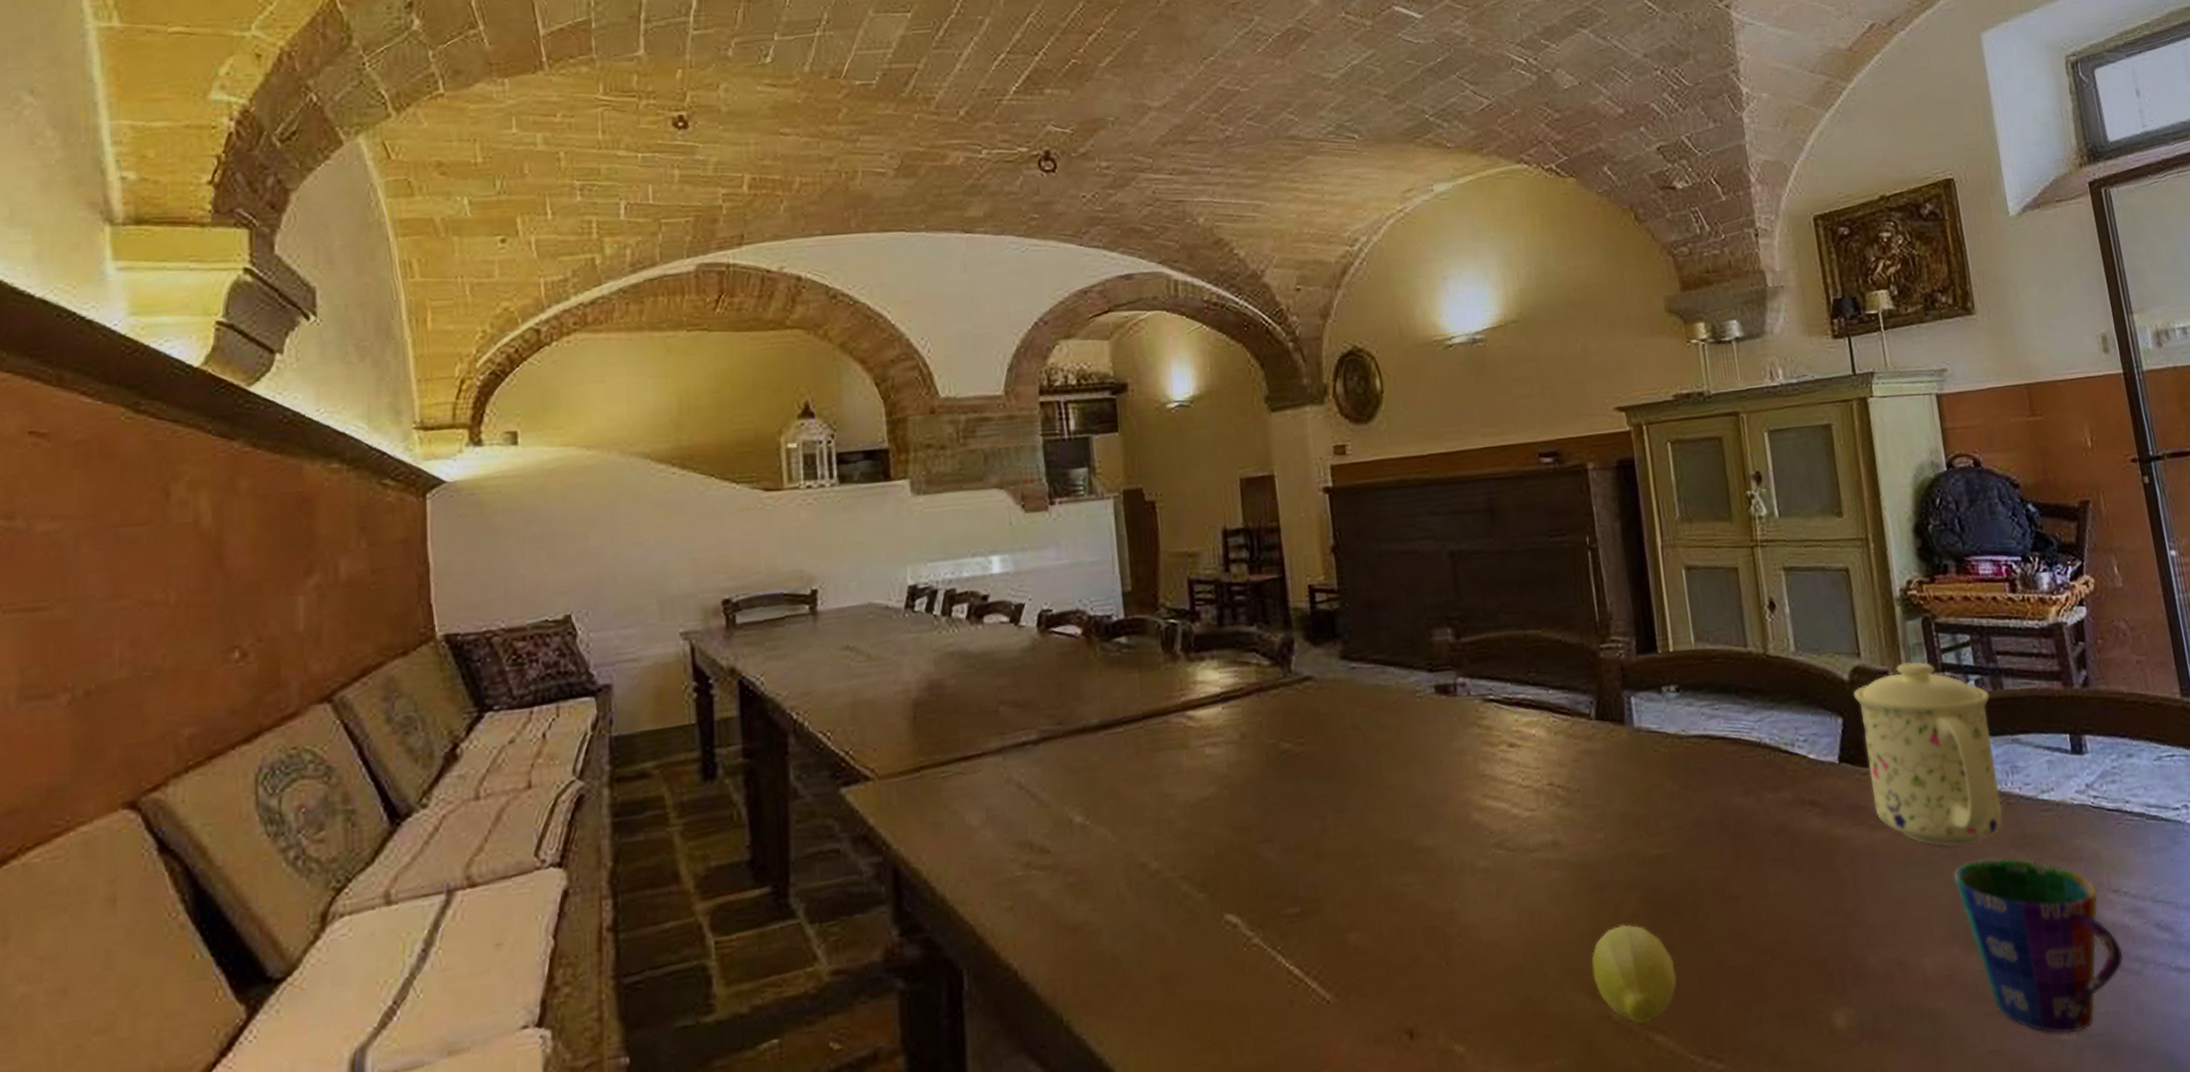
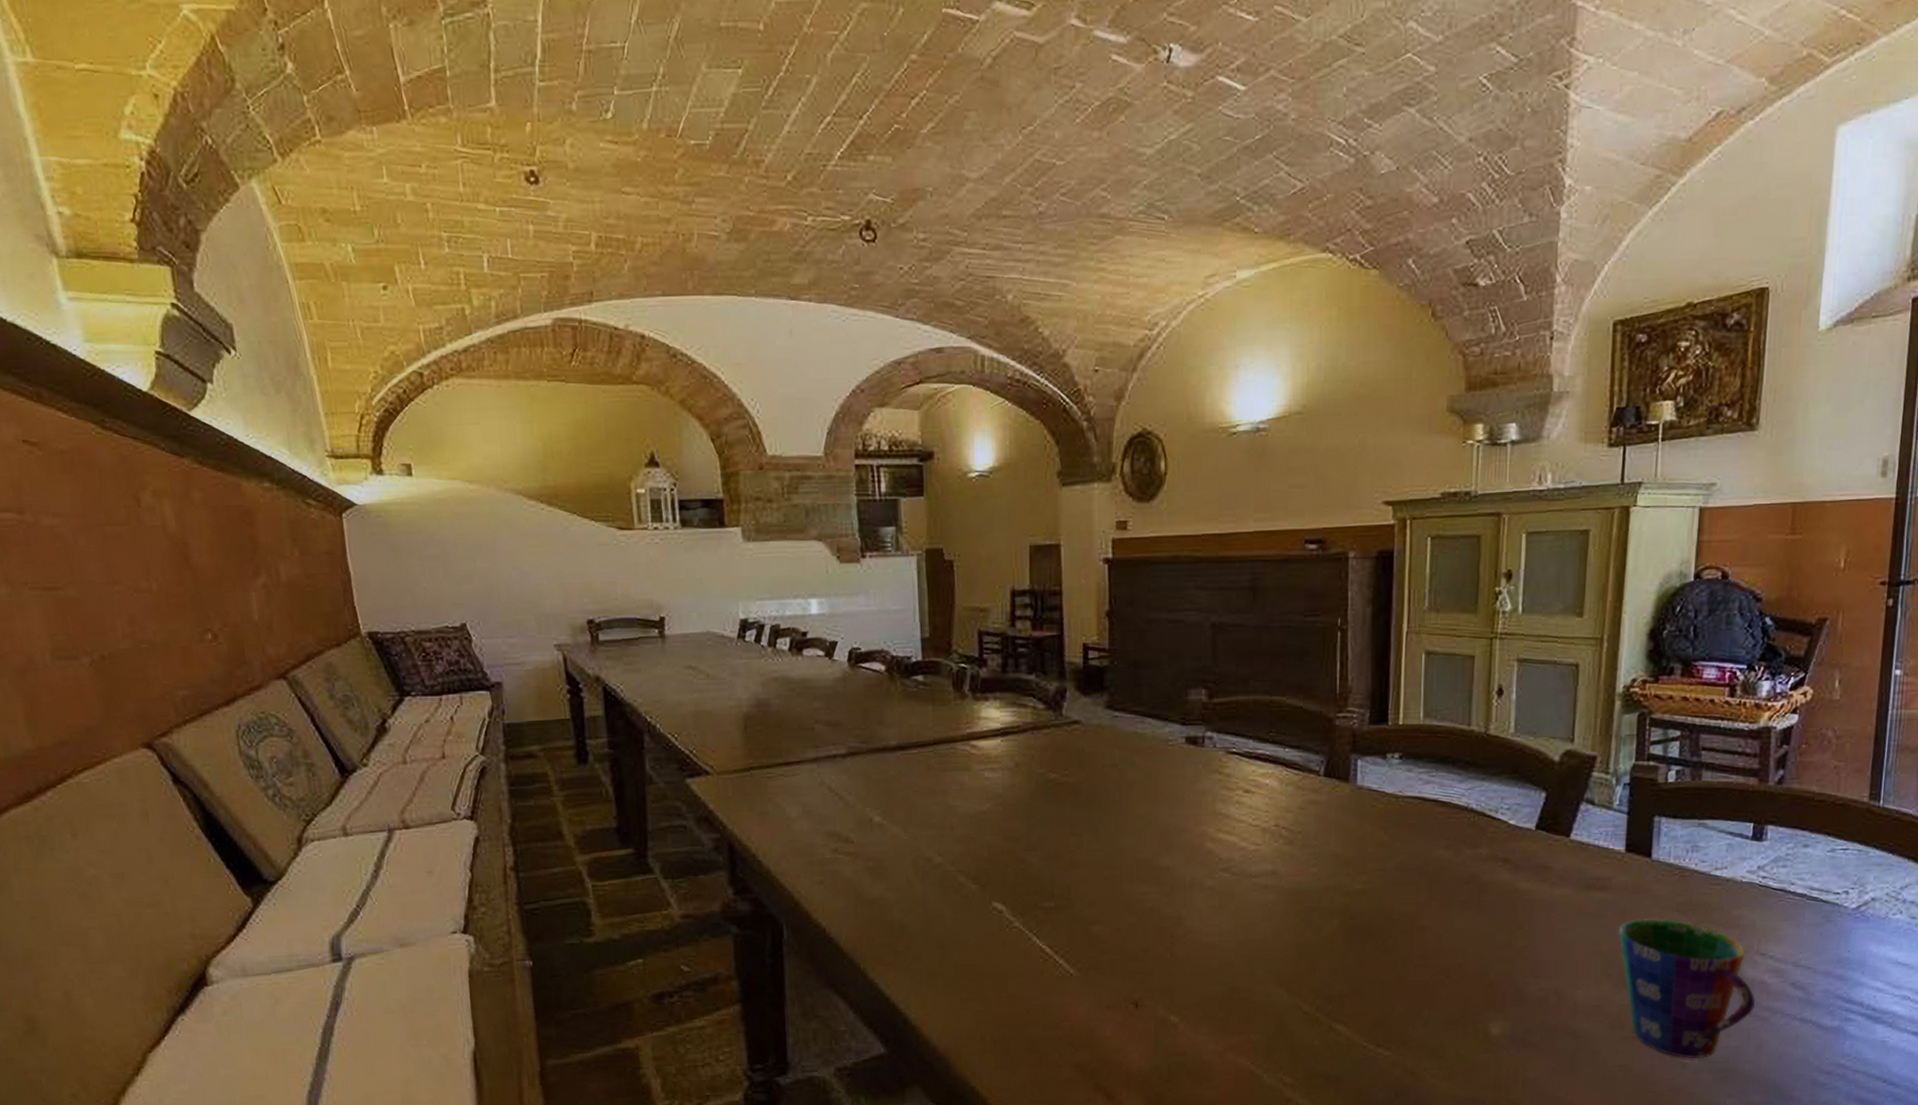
fruit: present [1591,925,1677,1024] -> none [1292,941,1362,1015]
mug: present [1854,661,2003,846] -> none [1560,750,1687,906]

